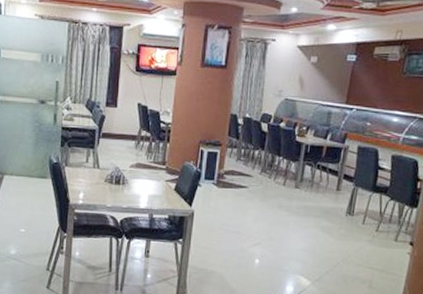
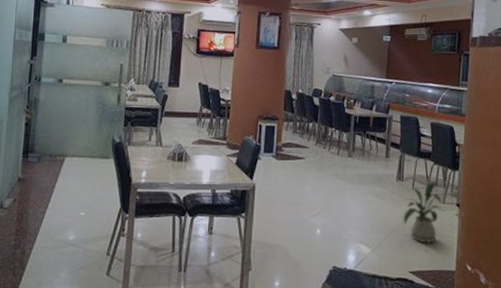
house plant: none [348,218,397,280] -> present [403,182,445,243]

